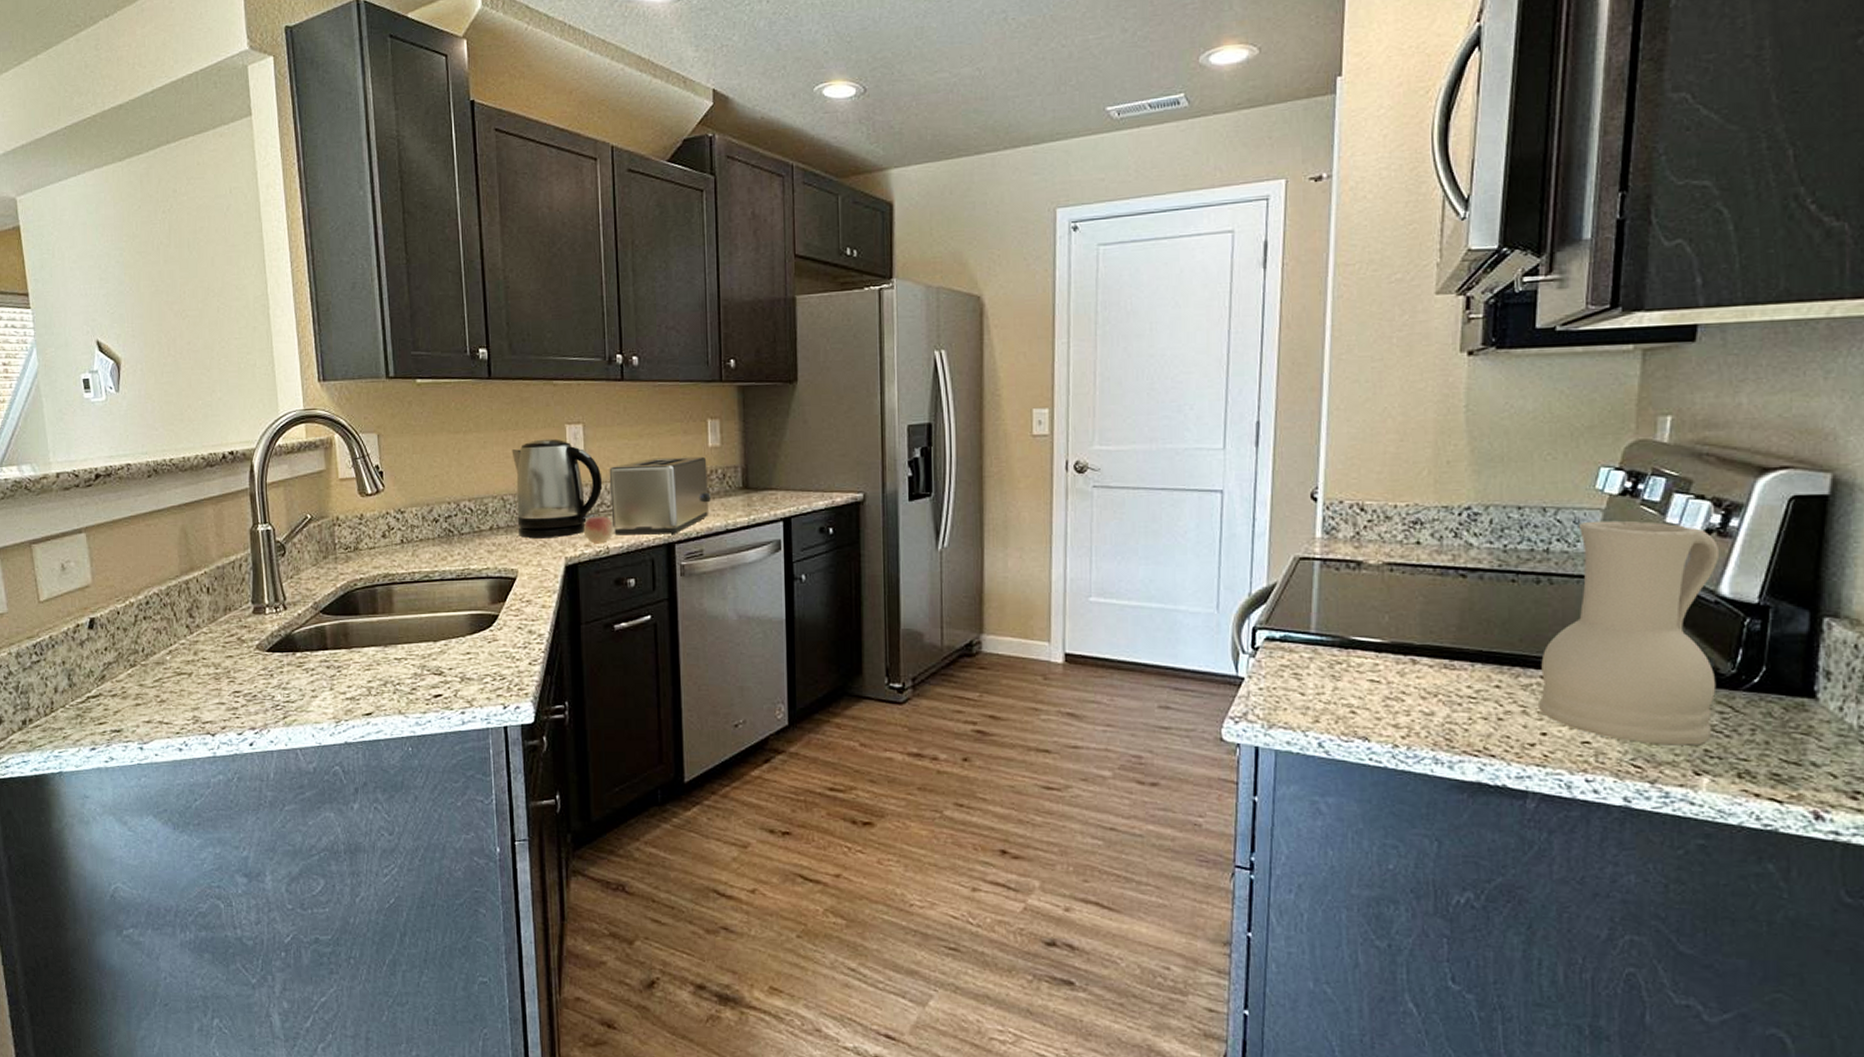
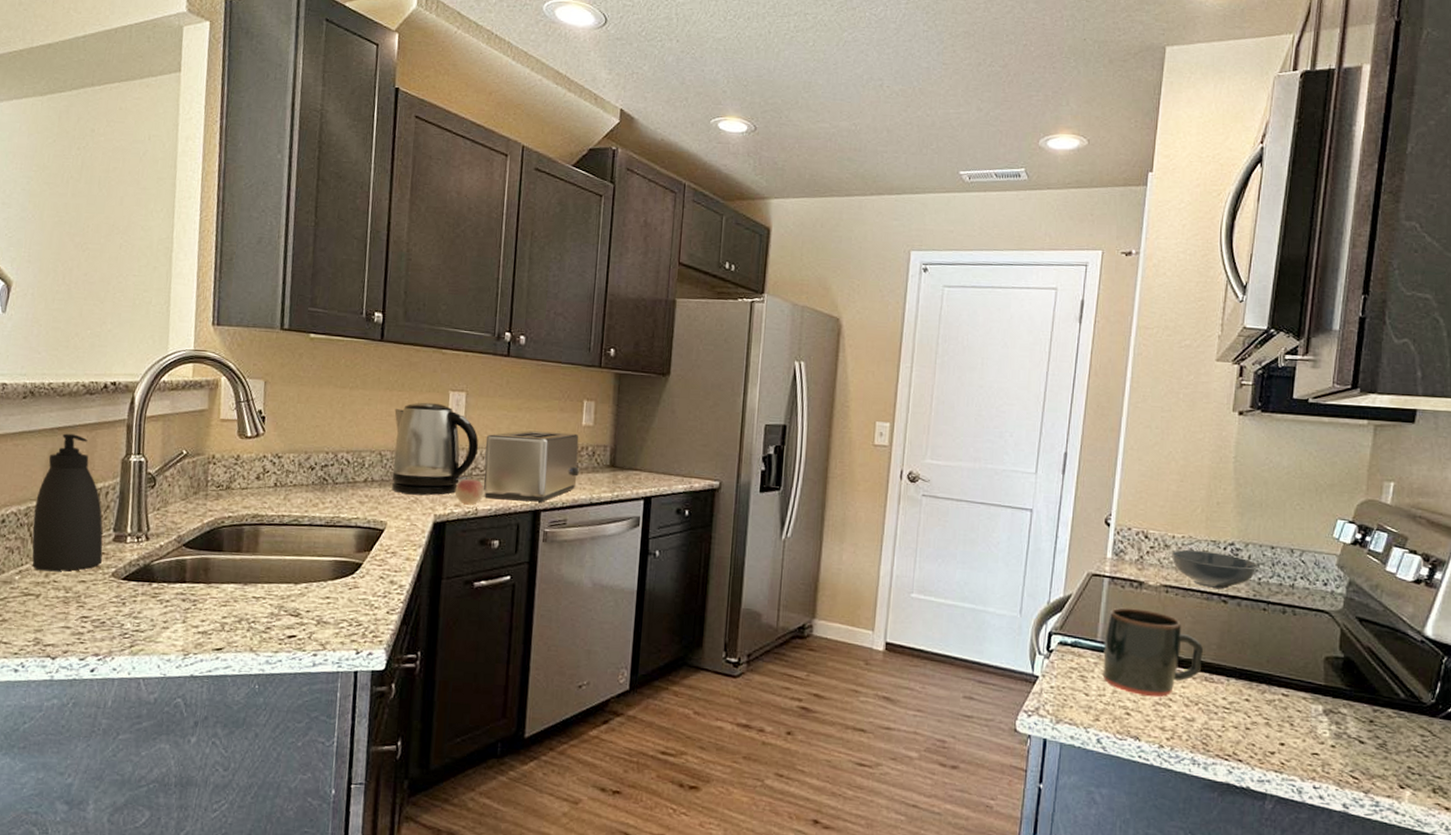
soap dispenser: none [175,508,245,649] -> present [32,433,103,572]
mug: none [1319,592,1440,690] -> present [1102,607,1203,696]
bowl: none [1394,520,1503,561] -> present [1172,550,1258,589]
vase: present [1539,520,1720,746] -> none [1279,564,1426,763]

